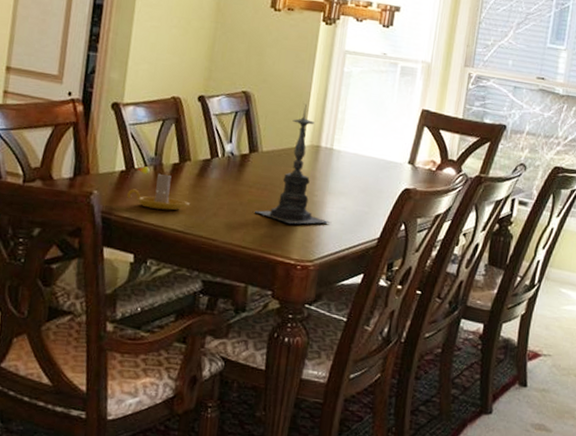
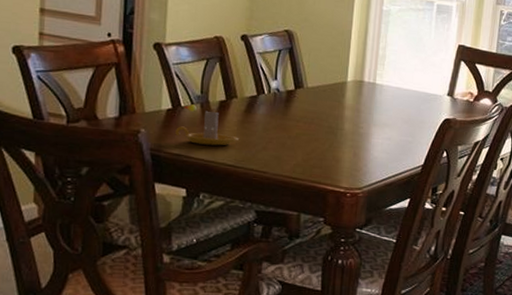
candle holder: present [255,103,332,225] -> none [303,41,378,155]

